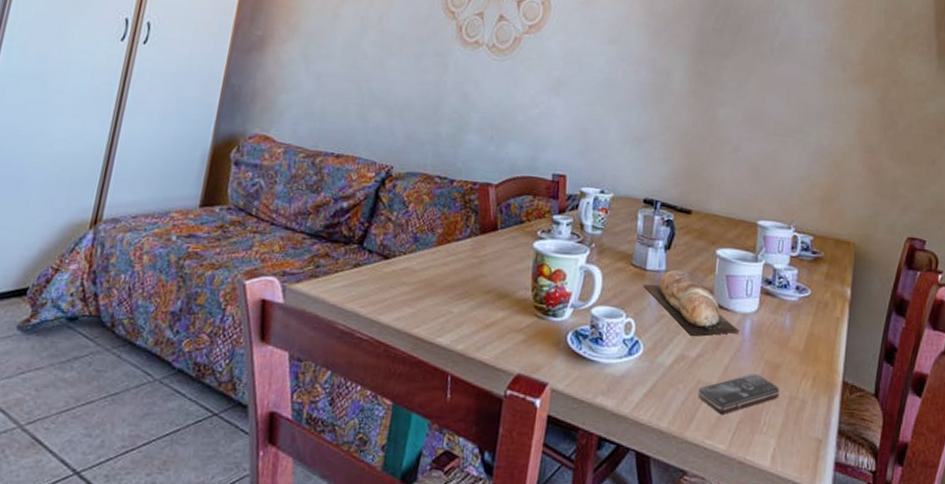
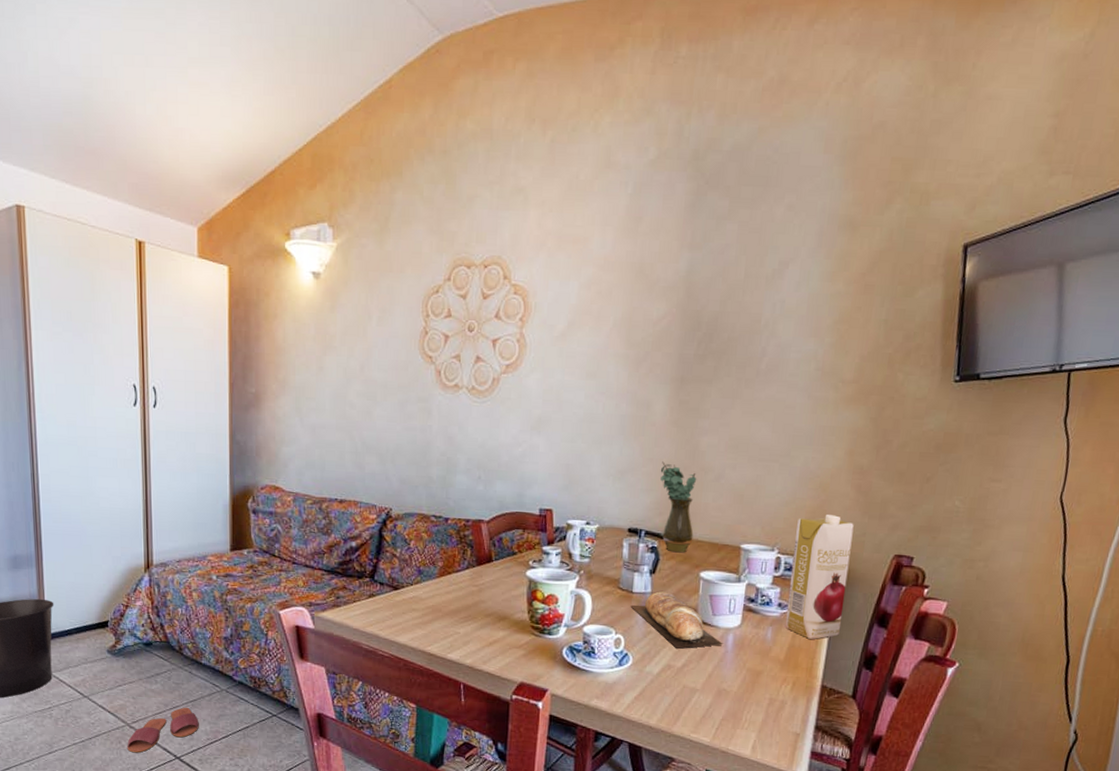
slippers: none [11,402,116,467] -> present [127,707,199,753]
vase: none [678,130,714,228] -> present [660,461,697,553]
mobile phone: present [698,374,780,414] -> none [684,680,761,713]
juice carton: none [803,193,867,328] -> present [785,515,854,639]

